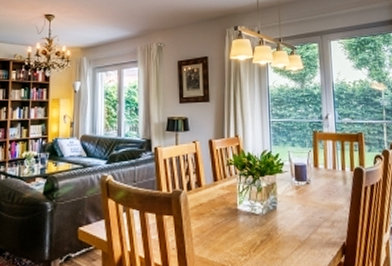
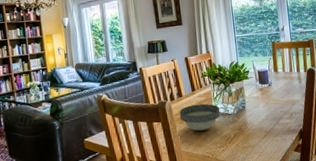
bowl: none [196,198,246,232] -> present [179,103,221,131]

